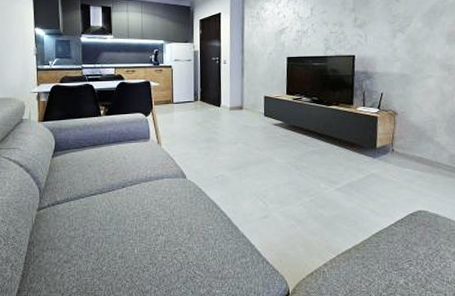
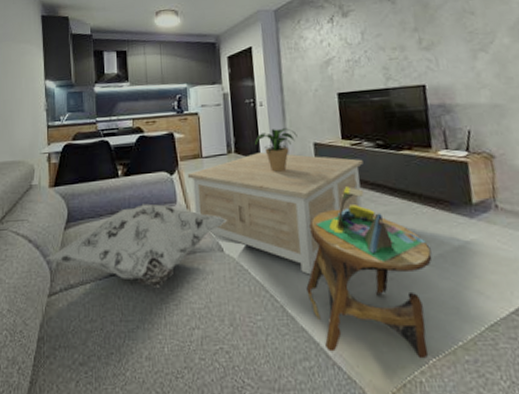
decorative pillow: none [36,138,190,204] -> present [46,203,227,288]
coffee table: none [160,102,301,197] -> present [187,152,363,275]
potted plant: none [218,83,252,118] -> present [255,128,297,172]
side table: none [248,131,343,256] -> present [306,187,433,359]

